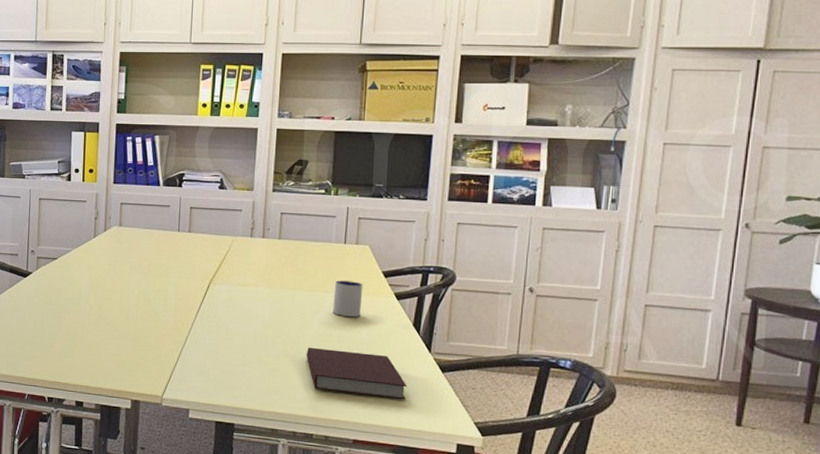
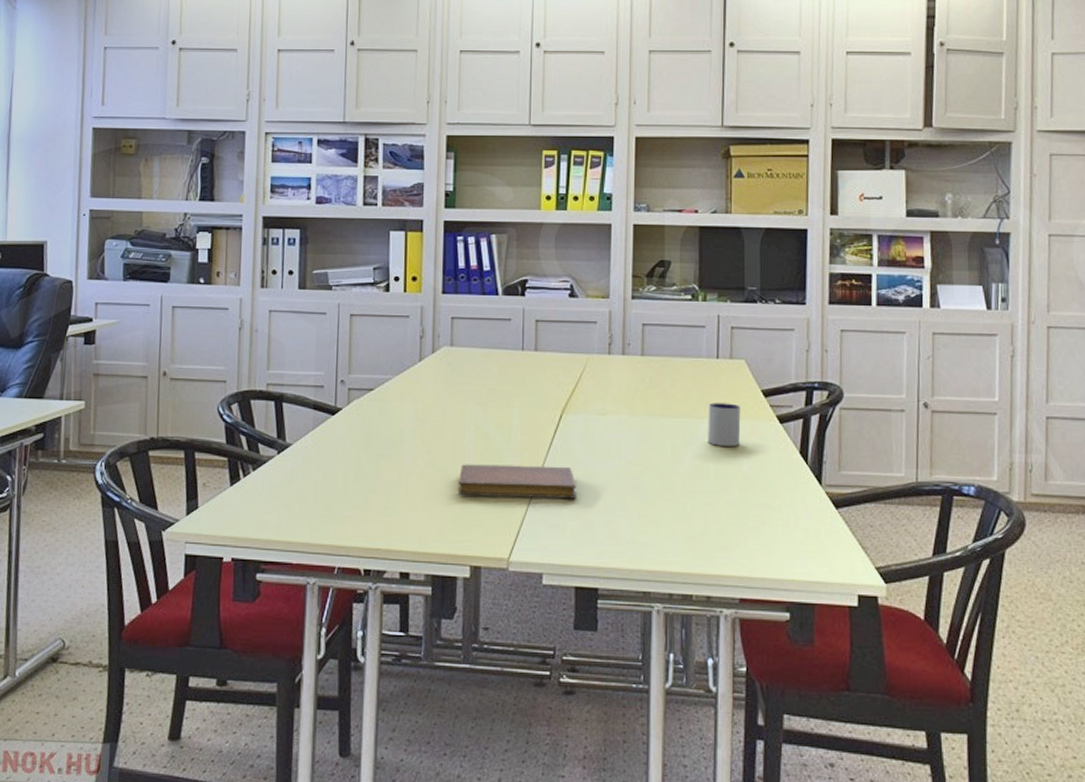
notebook: none [123,320,219,352] -> present [459,464,576,499]
notebook: present [306,347,407,400] -> none [679,486,798,545]

